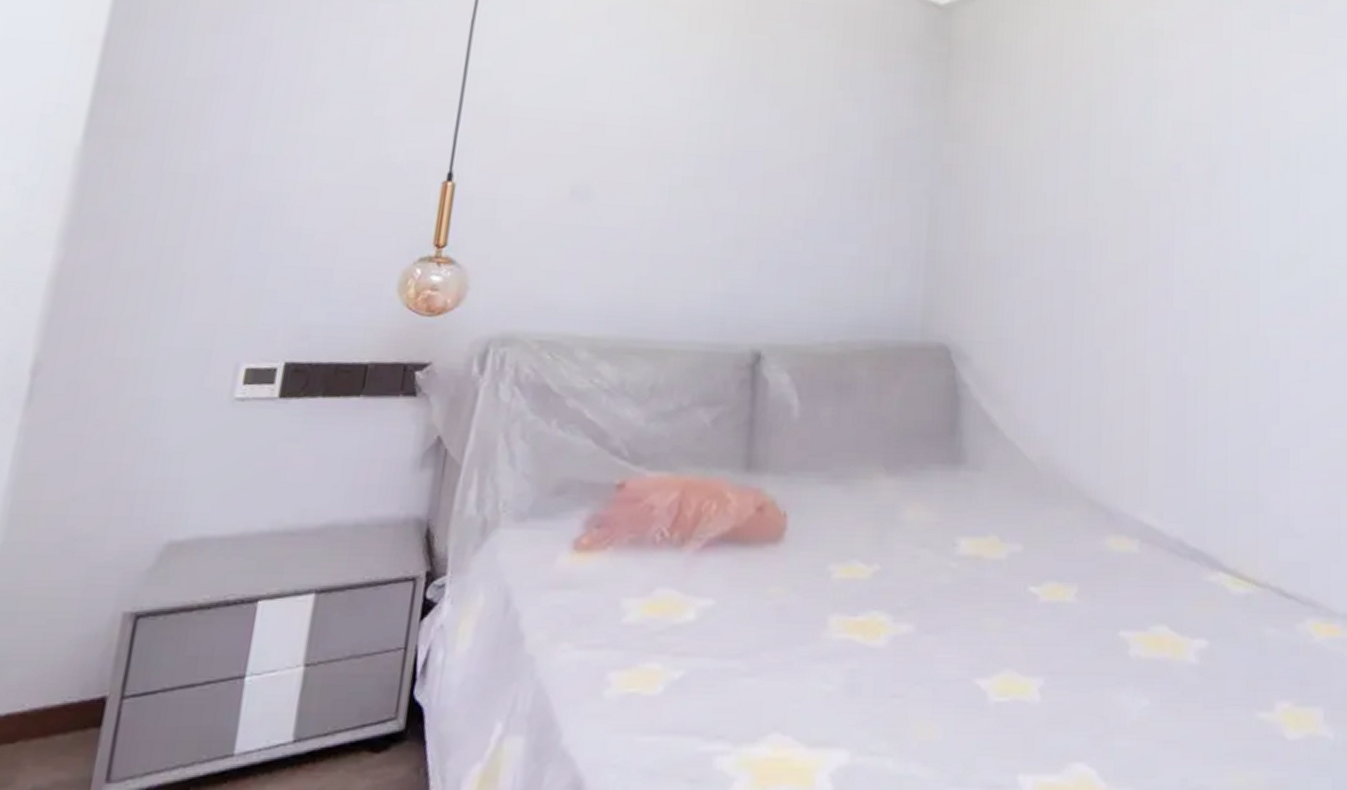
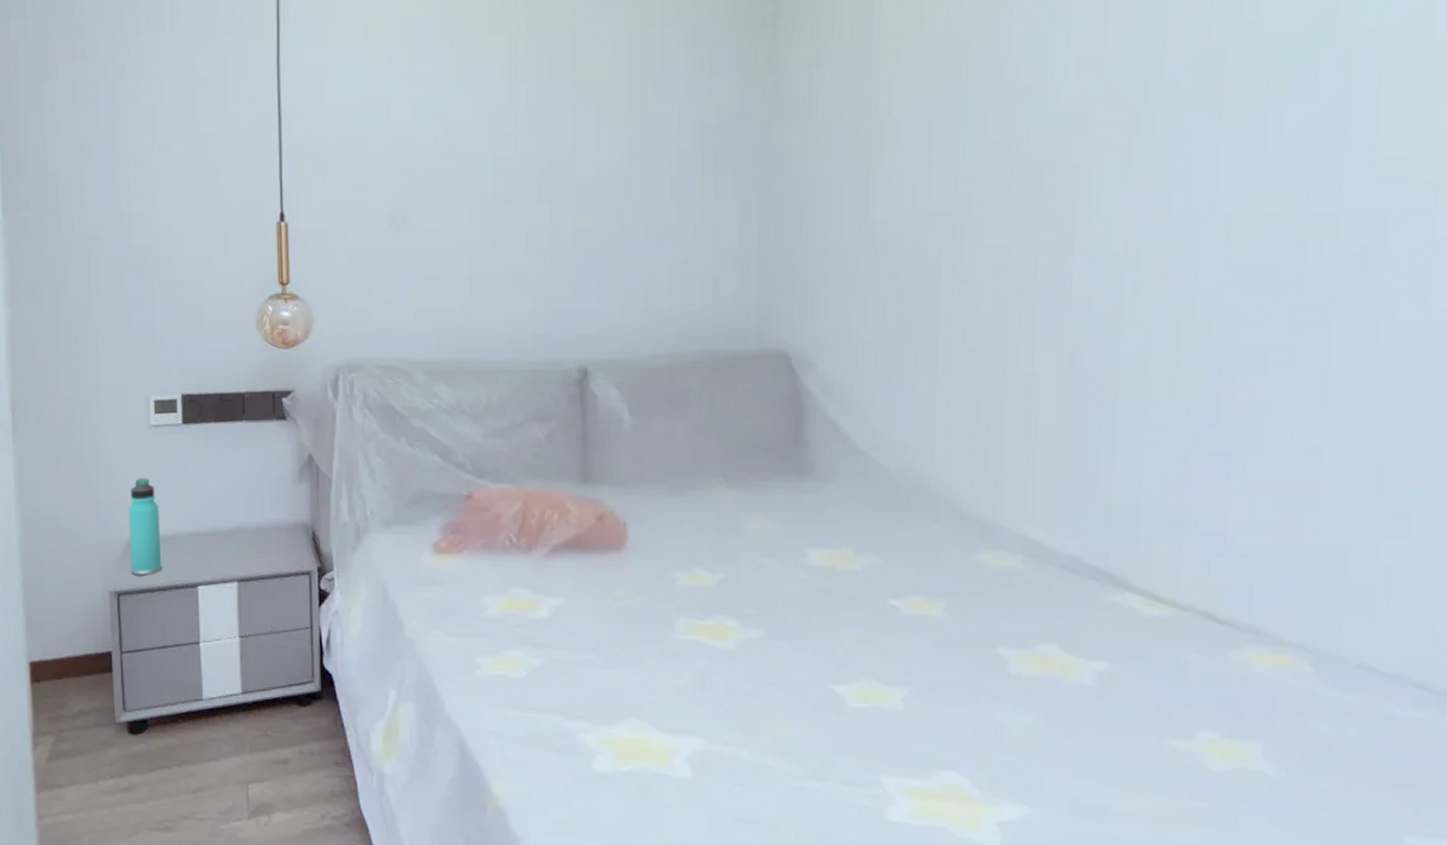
thermos bottle: none [164,462,224,590] -> present [128,477,162,576]

